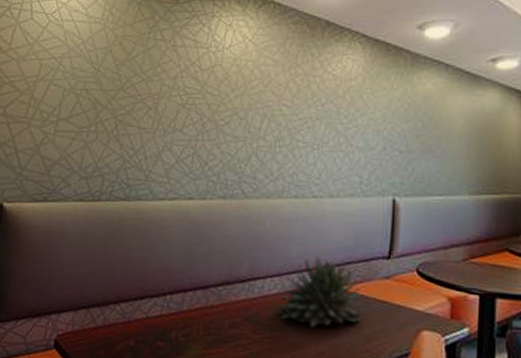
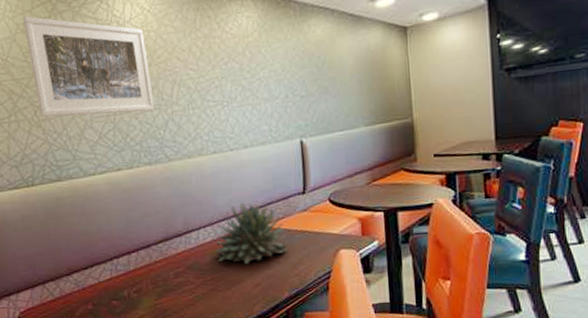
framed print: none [120,30,242,142] -> present [23,16,155,117]

